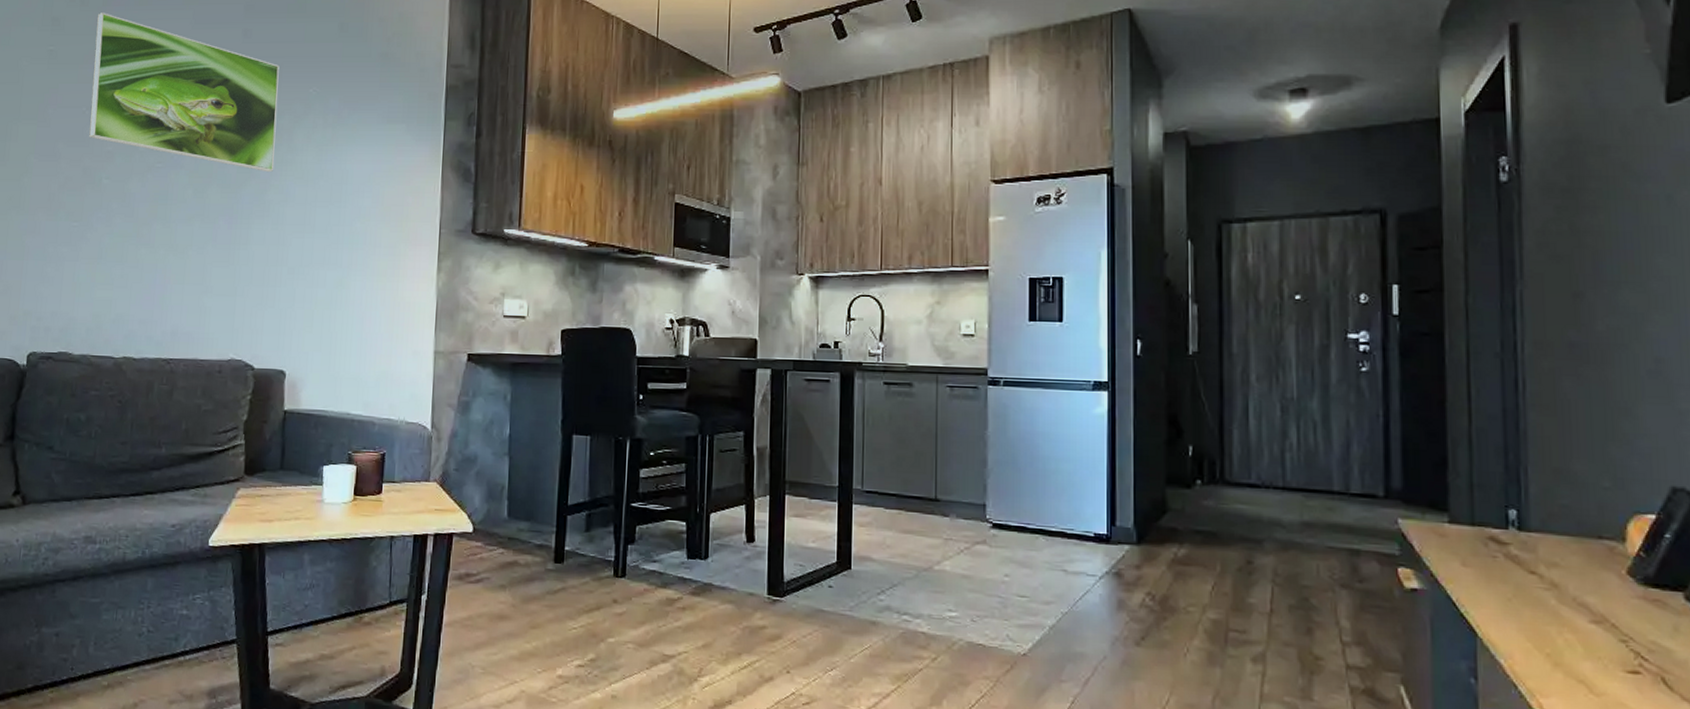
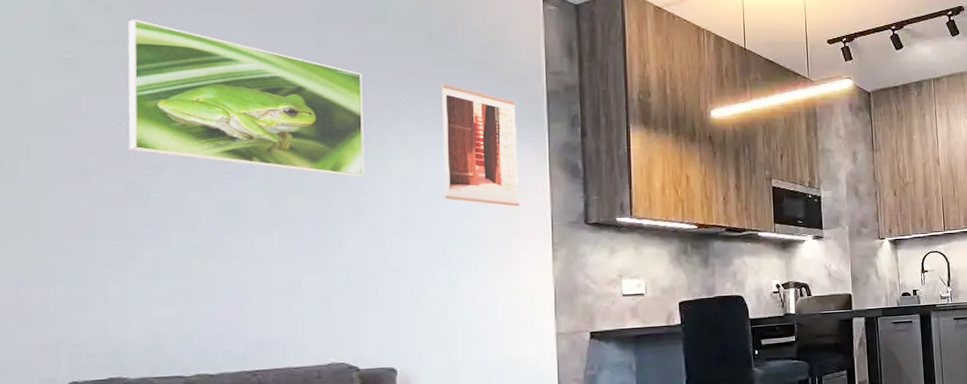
wall art: none [342,77,416,211] -> present [441,83,521,207]

